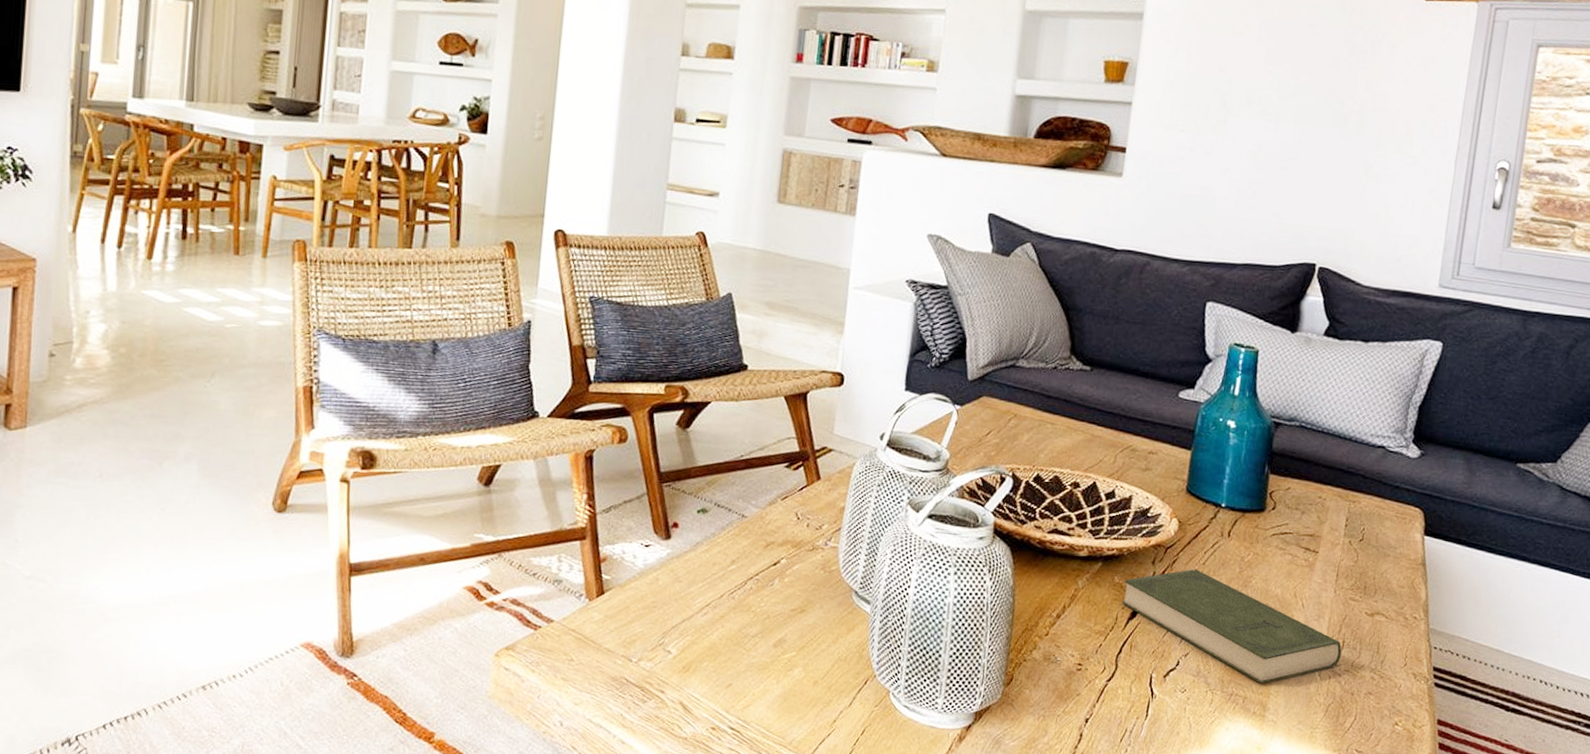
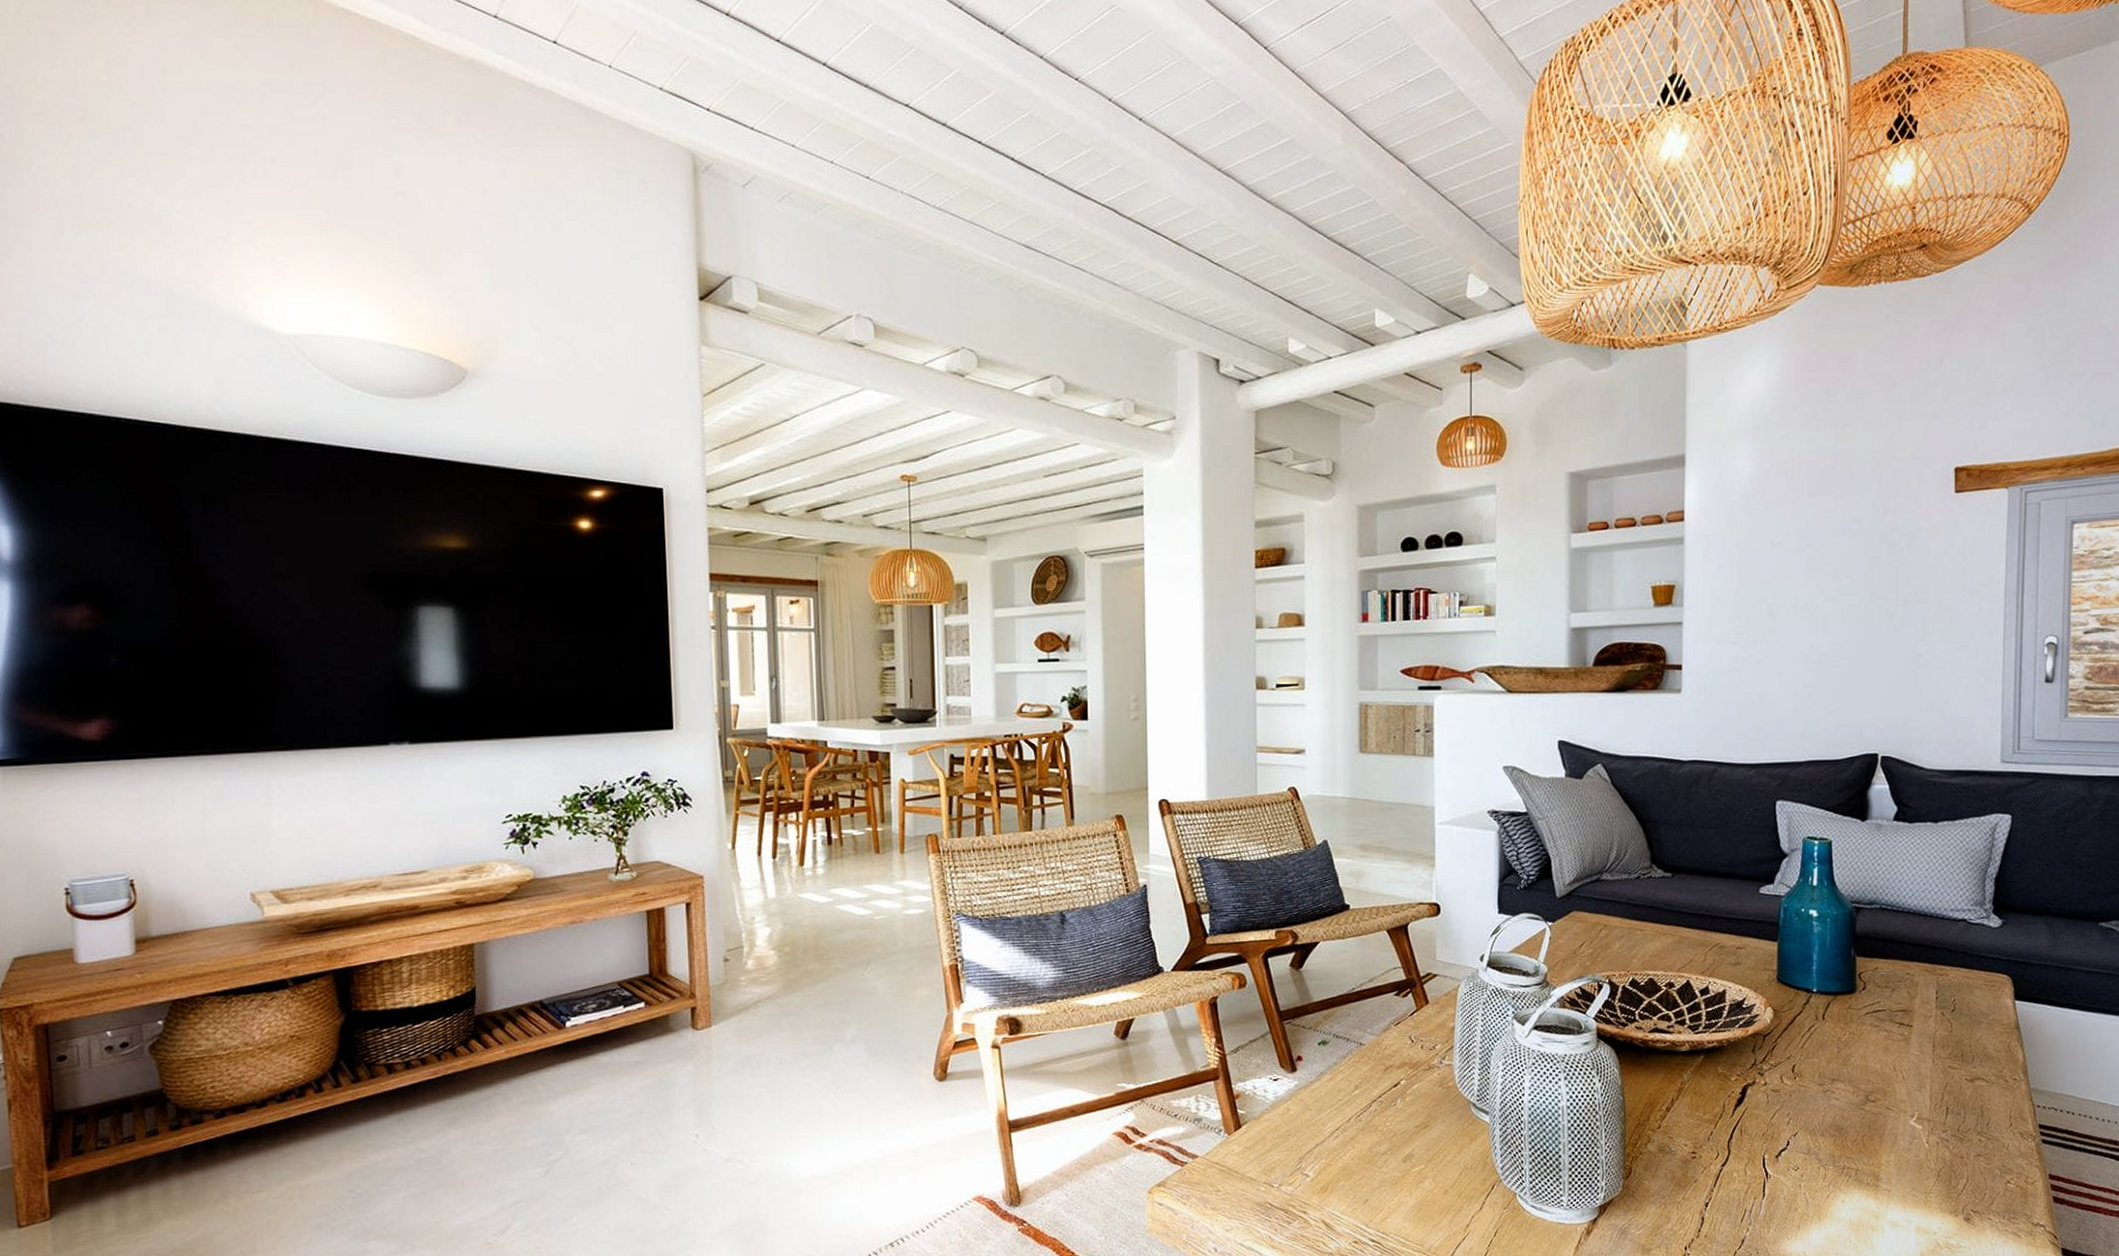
book: present [1122,569,1342,684] -> none [1727,1053,1947,1155]

